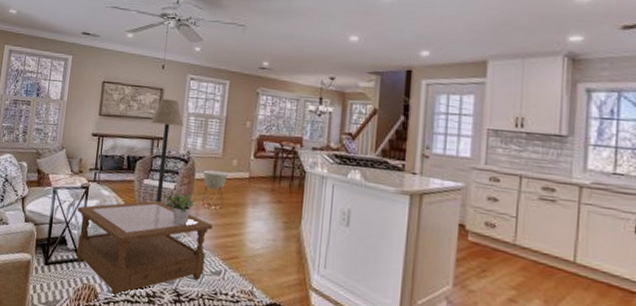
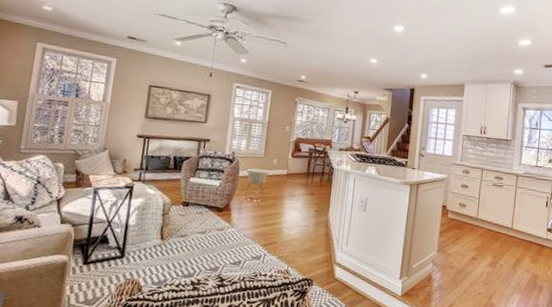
coffee table: present [76,200,213,295] -> none [119,197,254,286]
floor lamp: present [150,98,184,202] -> none [197,104,230,198]
potted plant: present [165,192,194,226] -> none [211,189,238,218]

